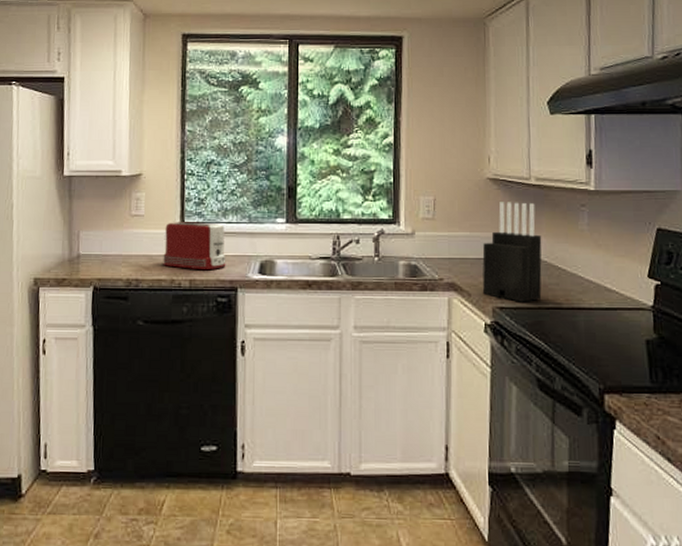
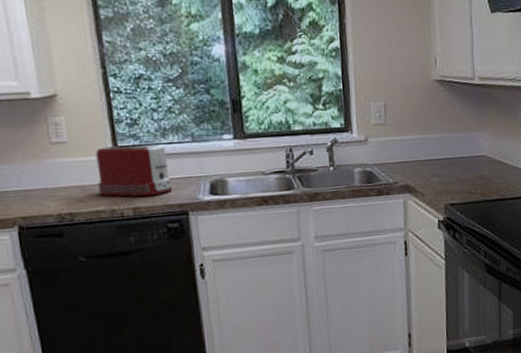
knife block: present [482,202,542,302] -> none [433,102,488,198]

